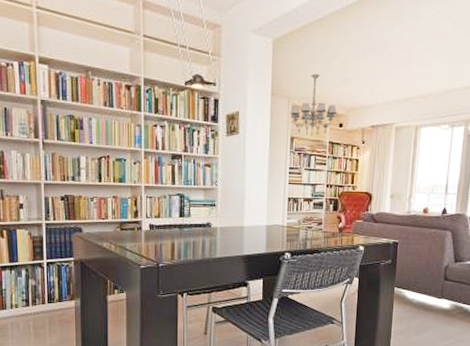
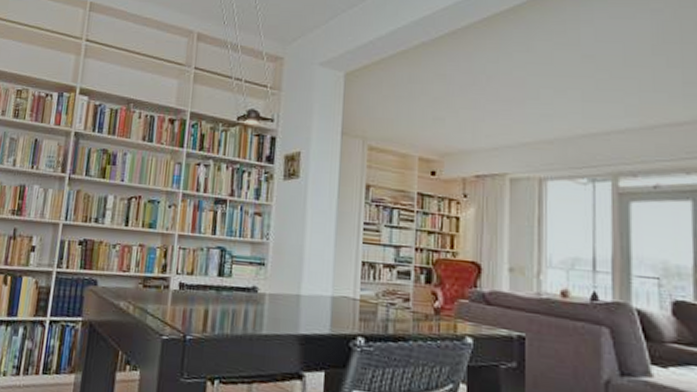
chandelier: present [290,74,337,137] -> none [365,111,428,186]

